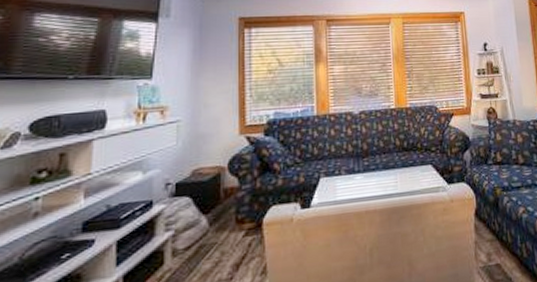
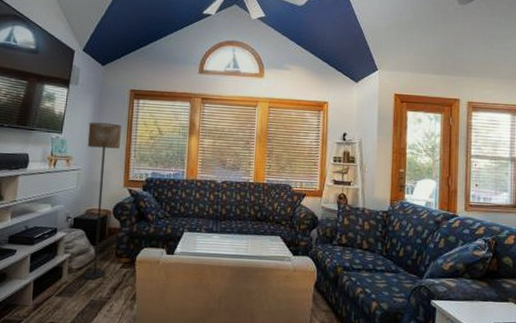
floor lamp: none [187,59,231,260] -> present [83,122,121,280]

